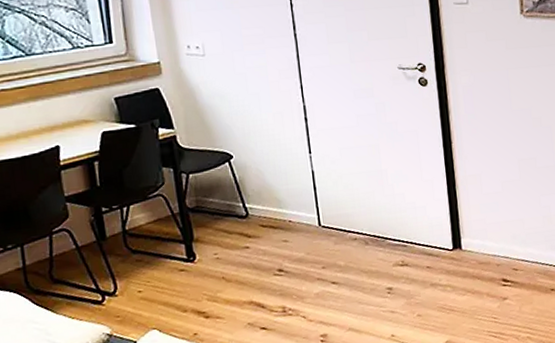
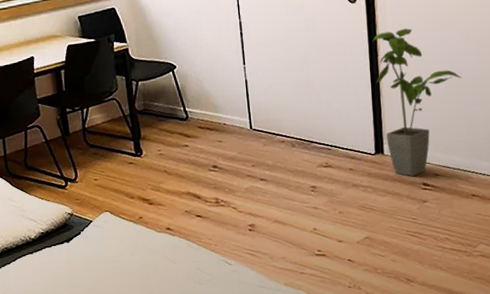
house plant: none [446,113,536,273] -> present [372,28,462,177]

